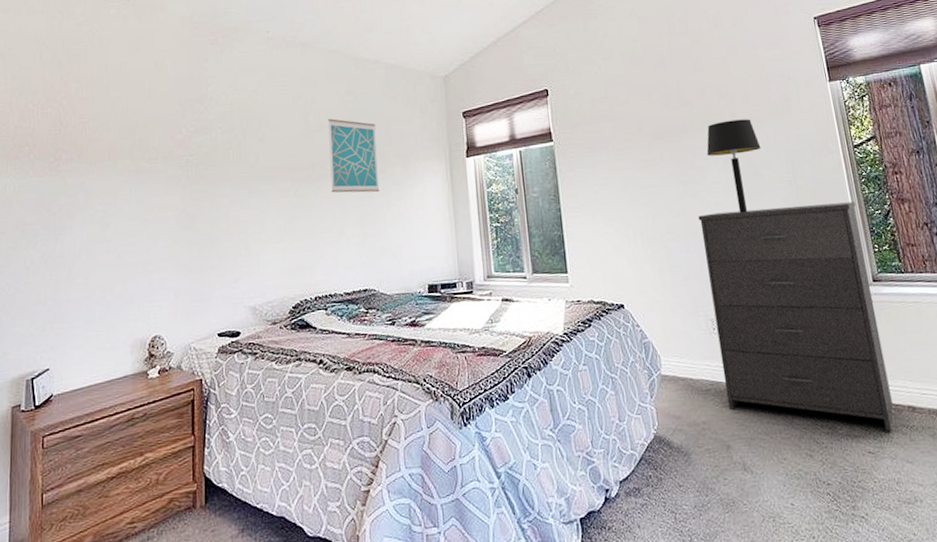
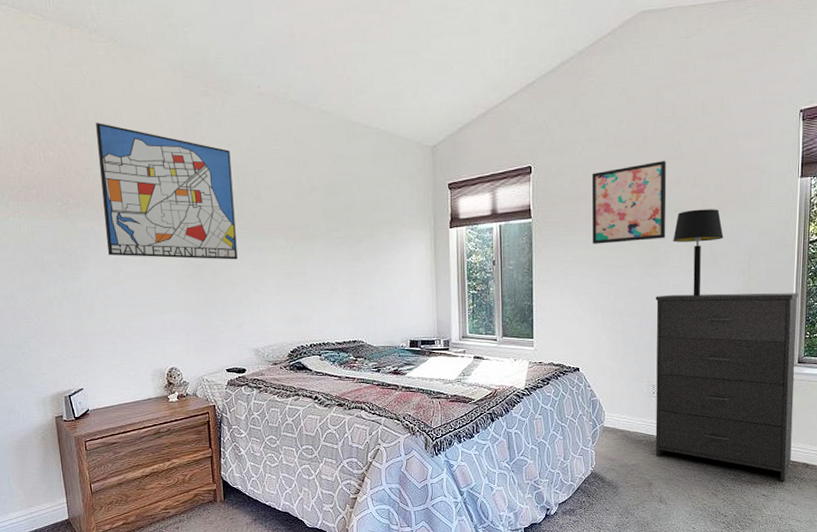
wall art: none [96,76,238,212] -> present [96,123,238,260]
wall art: present [328,119,380,193] -> none [320,182,369,256]
wall art: none [611,74,699,164] -> present [591,160,667,244]

